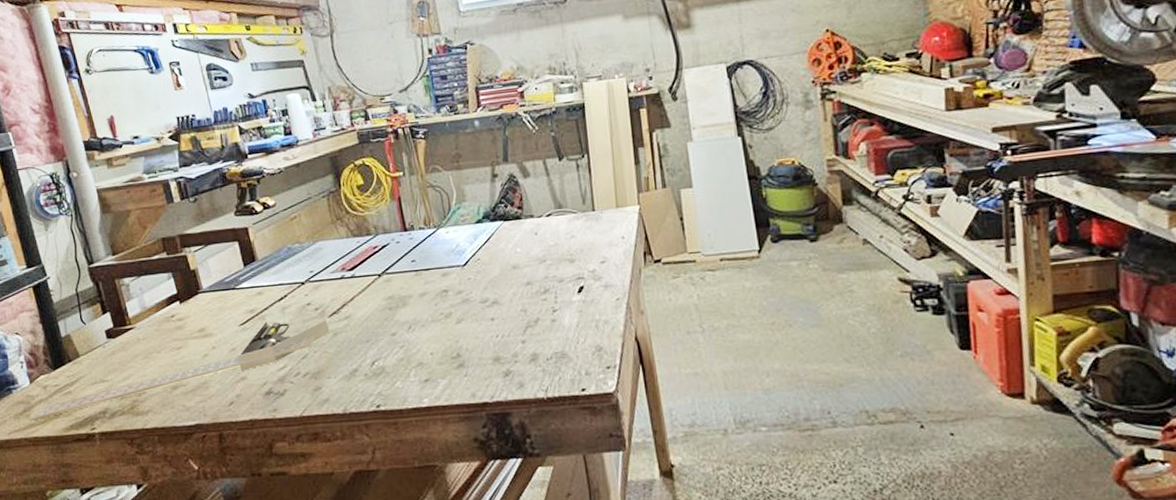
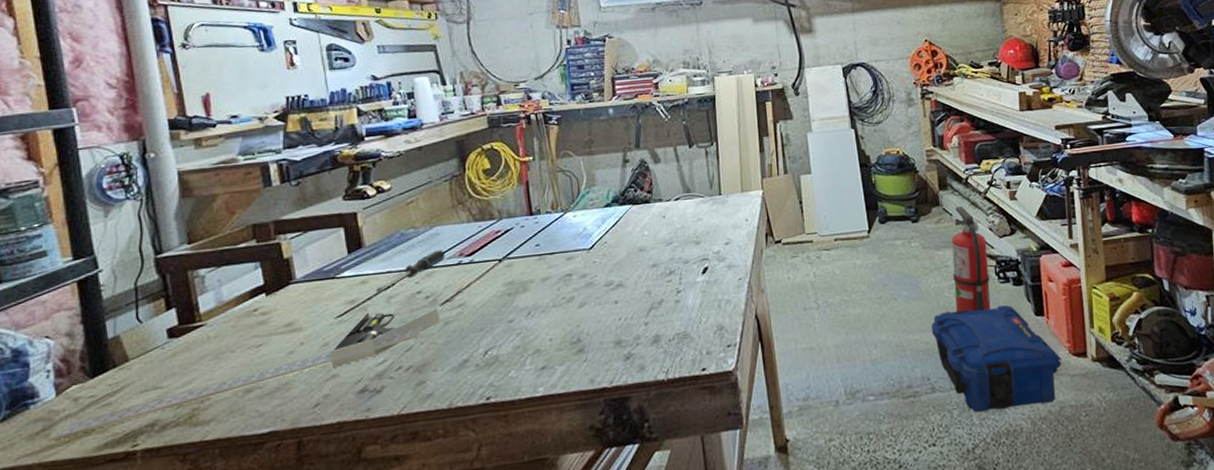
screwdriver: none [272,264,329,303] -> present [377,249,445,292]
toolbox: none [833,336,992,451] -> present [931,305,1062,412]
fire extinguisher: none [842,223,905,342] -> present [939,205,991,312]

